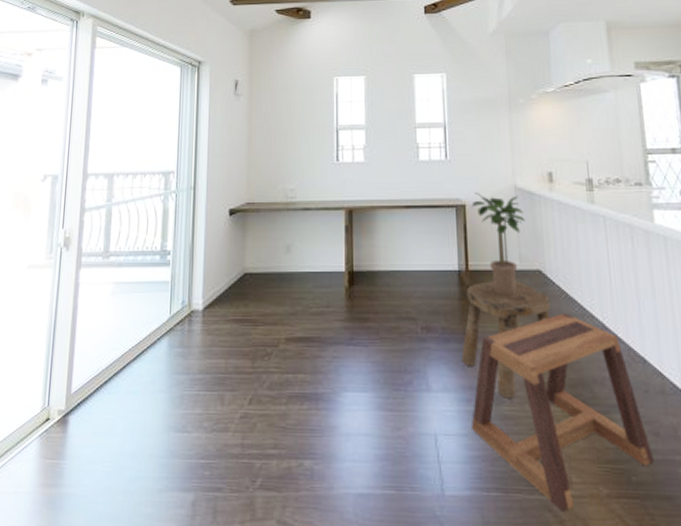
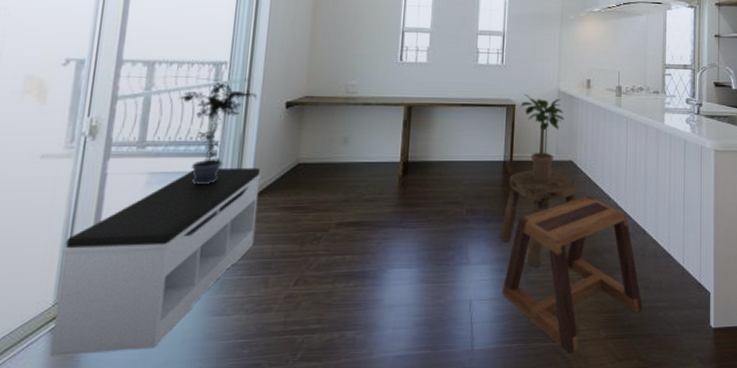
bench: none [41,277,210,462] -> present [50,167,261,357]
potted plant: none [134,189,202,295] -> present [178,80,257,185]

